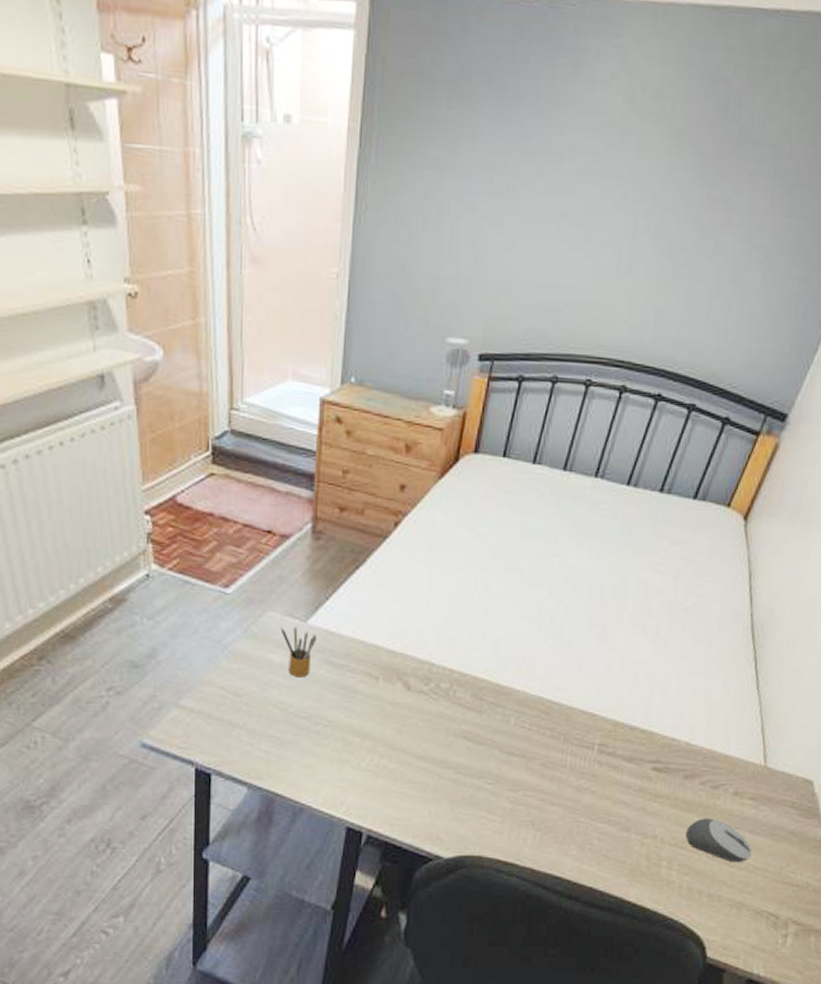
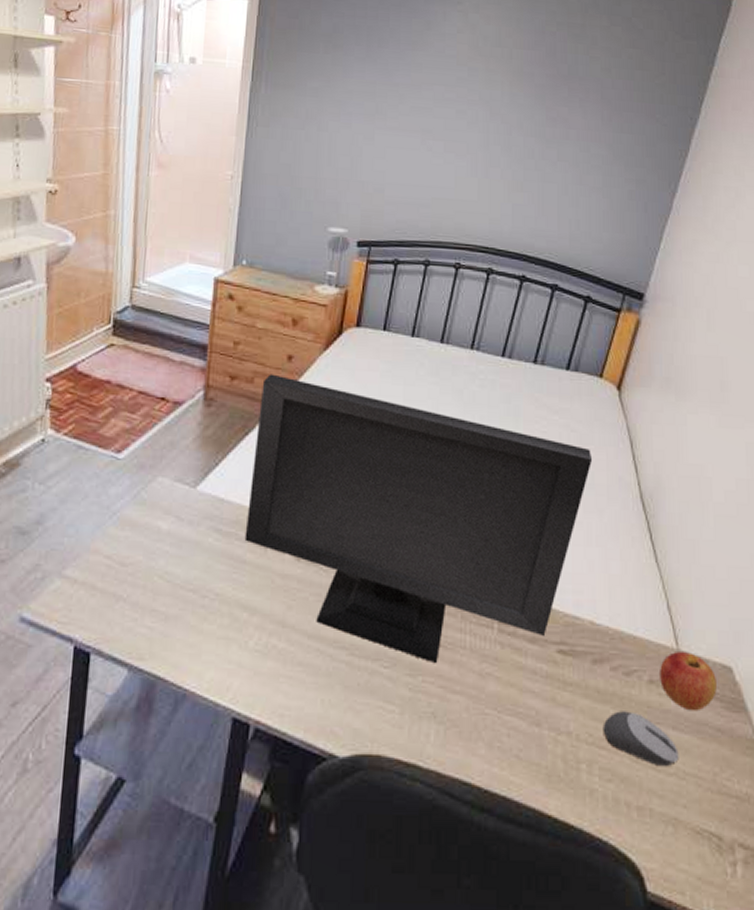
pencil box: present [280,627,317,678] -> none [169,493,206,546]
computer monitor: none [356,505,709,781] -> present [244,374,593,664]
apple: none [744,768,797,818] -> present [660,652,718,712]

